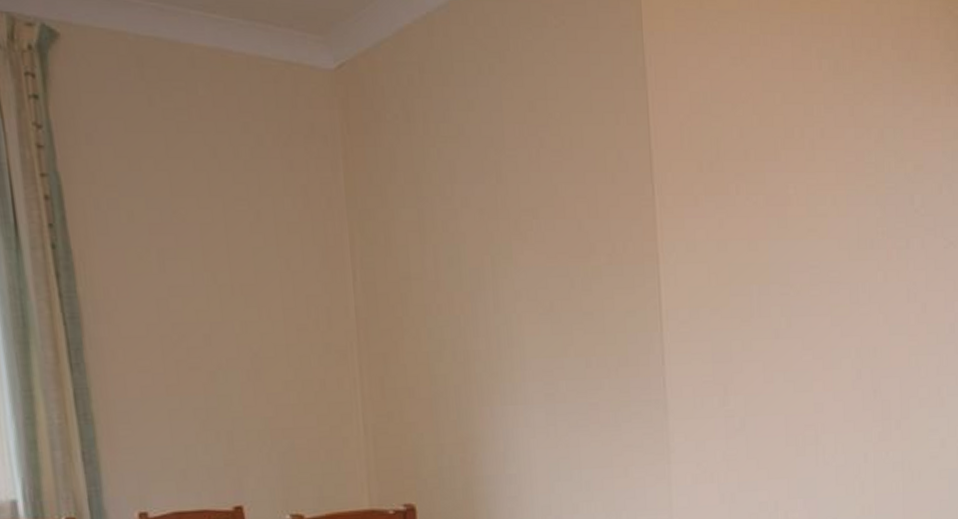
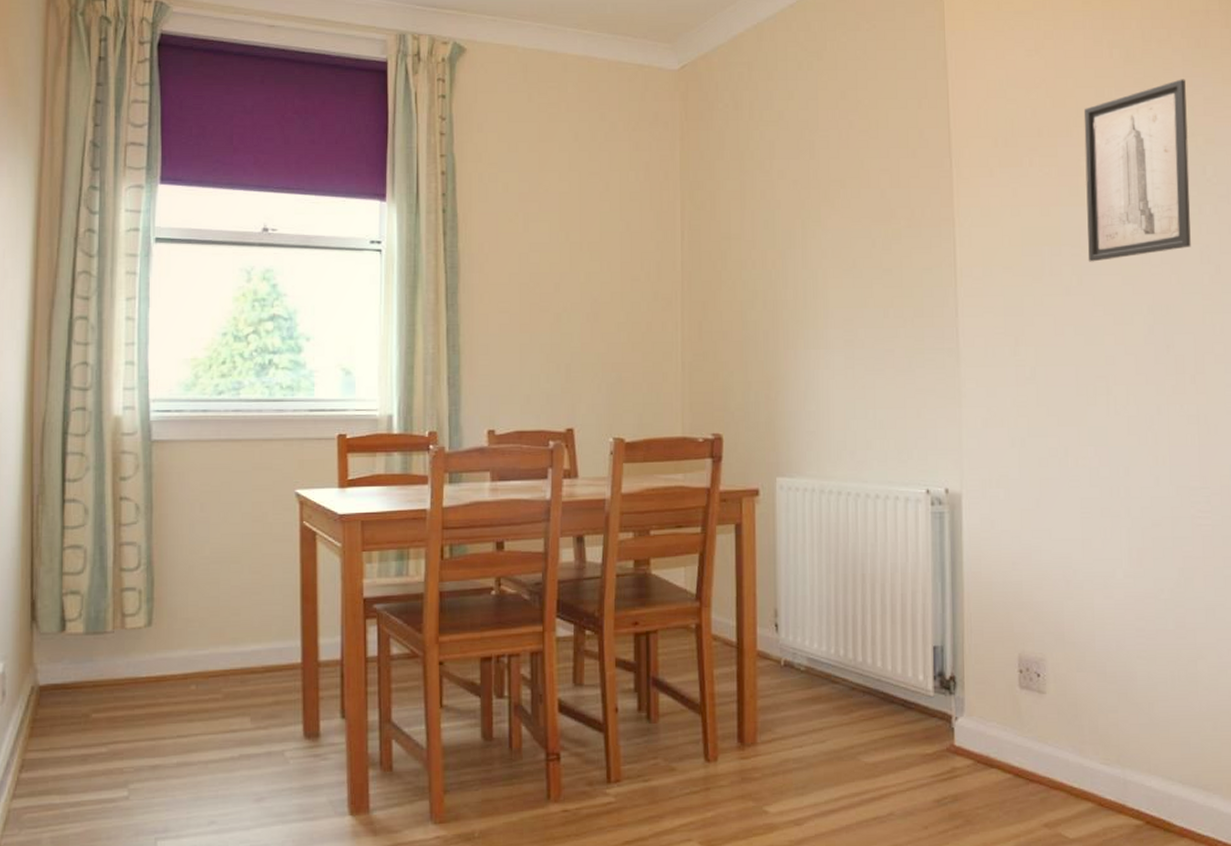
wall art: none [792,96,898,302] -> present [1083,79,1191,262]

